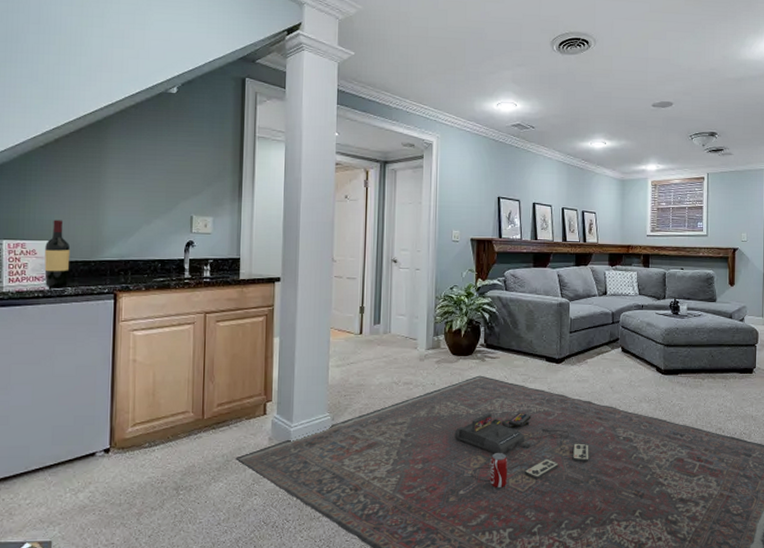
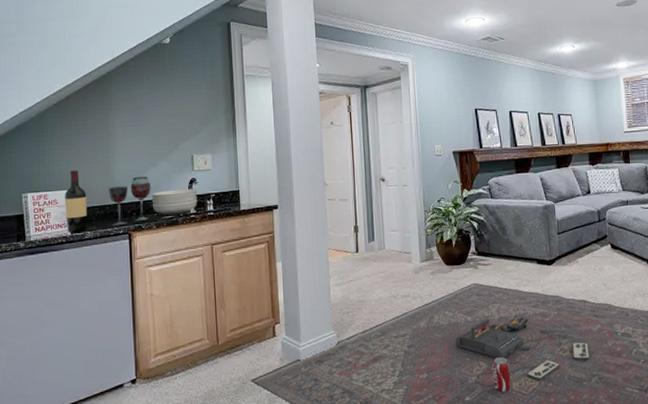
wineglass: none [94,242,117,284] -> present [108,186,128,226]
wineglass: none [119,234,143,282] -> present [130,176,151,222]
bowl: none [142,251,194,279] -> present [151,188,198,216]

